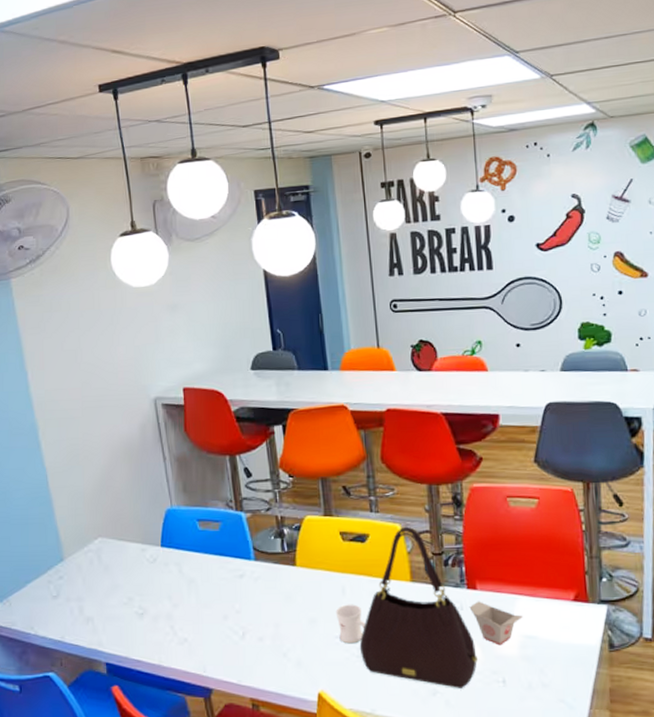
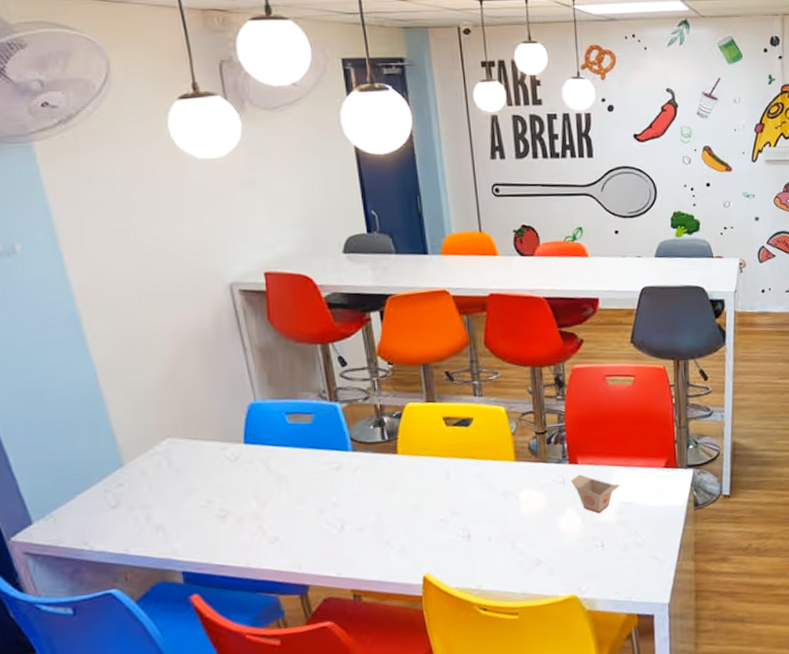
mug: present [335,604,366,644] -> none [440,487,471,526]
handbag: present [359,527,478,688] -> none [464,409,579,557]

